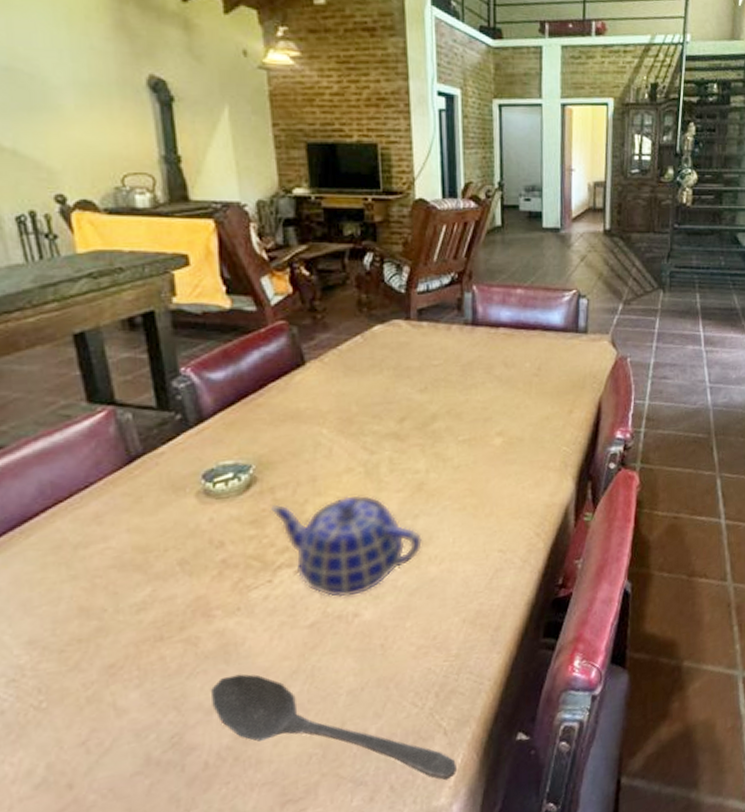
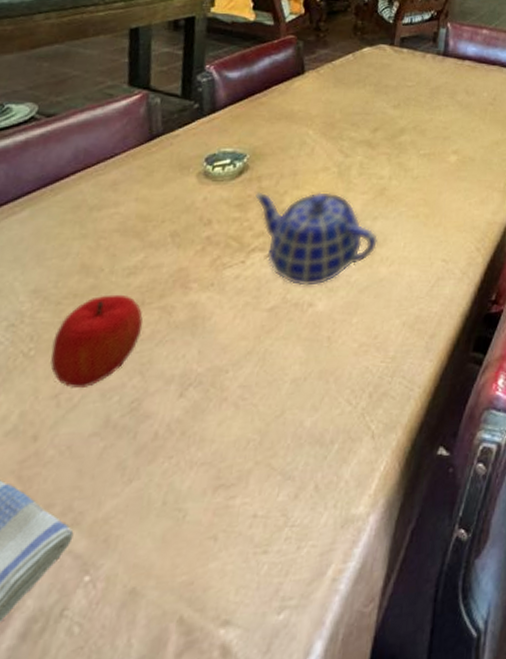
fruit: none [65,632,168,734] -> present [49,294,143,388]
stirrer: present [211,674,456,781] -> none [172,348,379,488]

